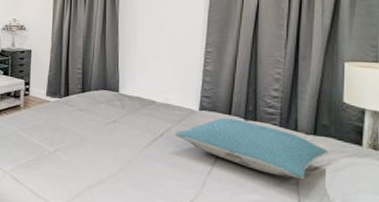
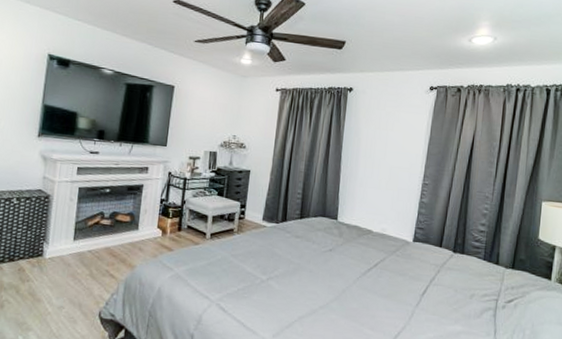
pillow: present [174,118,328,179] -> none [388,250,523,310]

